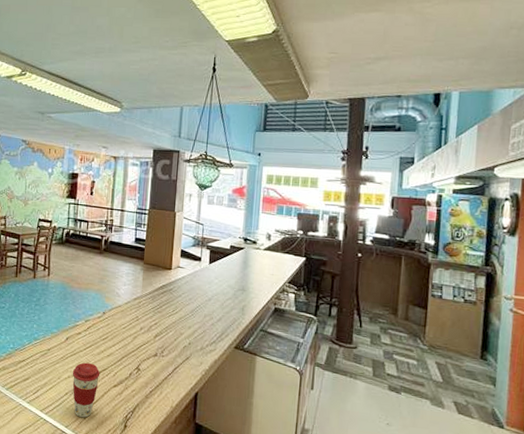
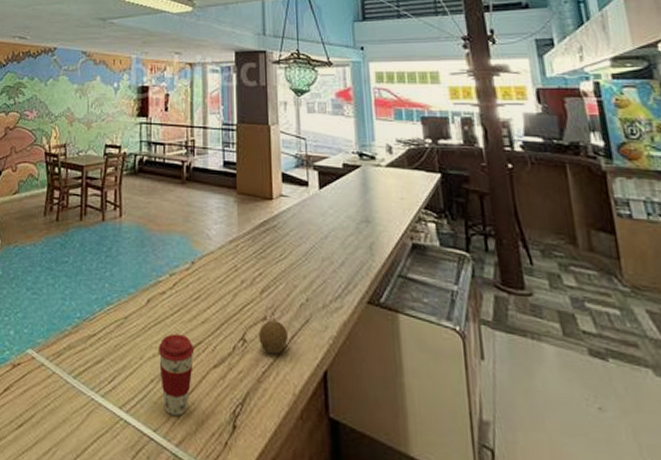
fruit: none [150,356,172,379] -> present [259,320,288,353]

